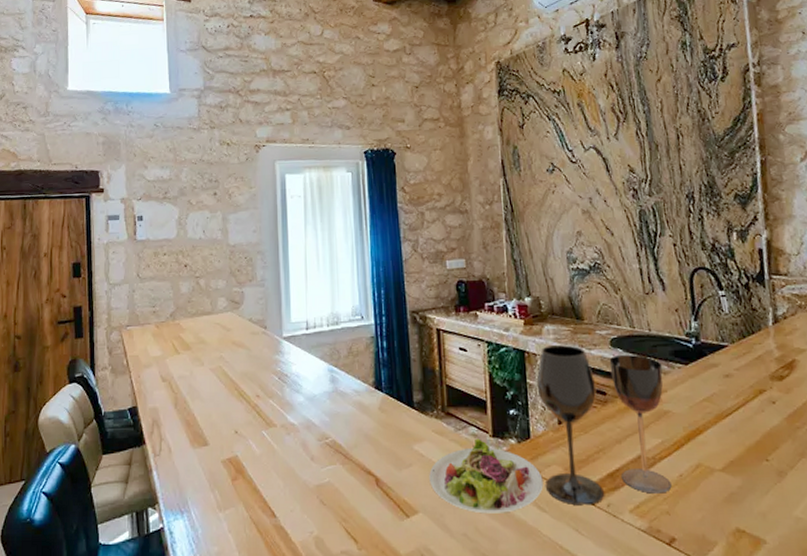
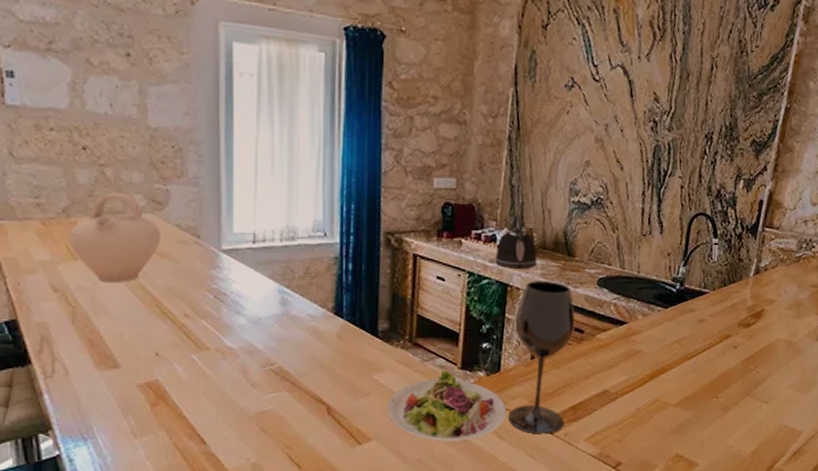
jug: none [175,297,238,371] -> present [70,192,160,283]
kettle: none [509,285,548,336] -> present [494,214,537,269]
wineglass: present [609,354,672,494] -> none [583,294,643,425]

